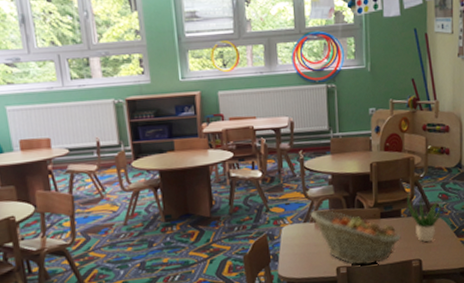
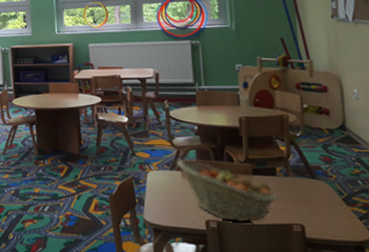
potted plant: present [407,191,442,242] -> none [282,149,325,206]

